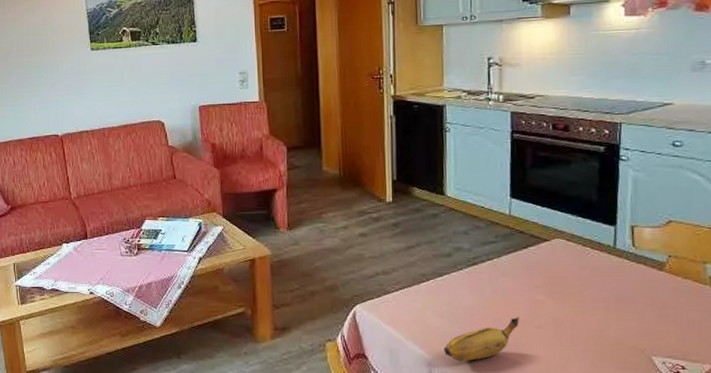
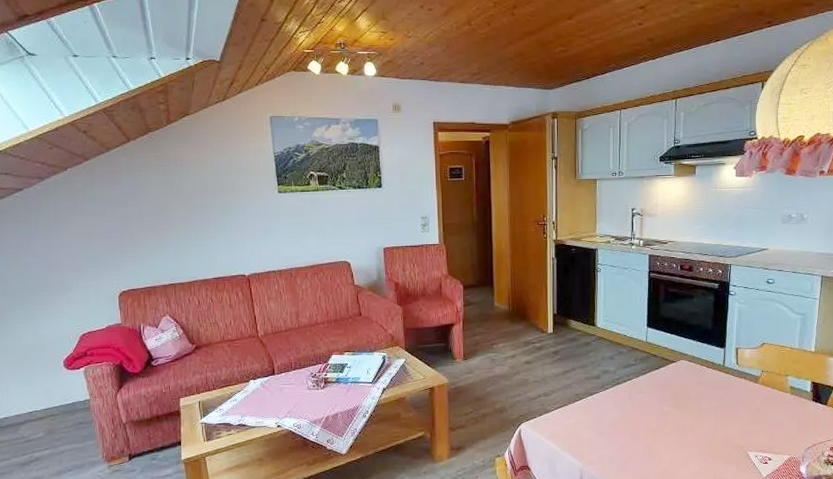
banana: present [444,317,519,362] -> none [593,426,652,467]

